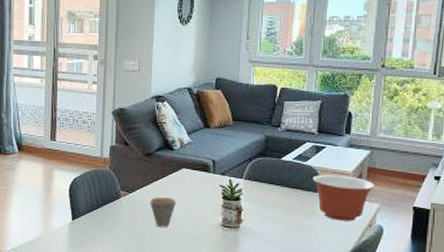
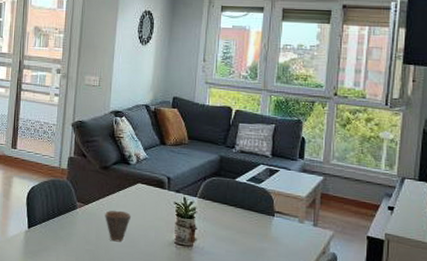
mixing bowl: present [312,174,375,221] -> none [266,198,329,247]

